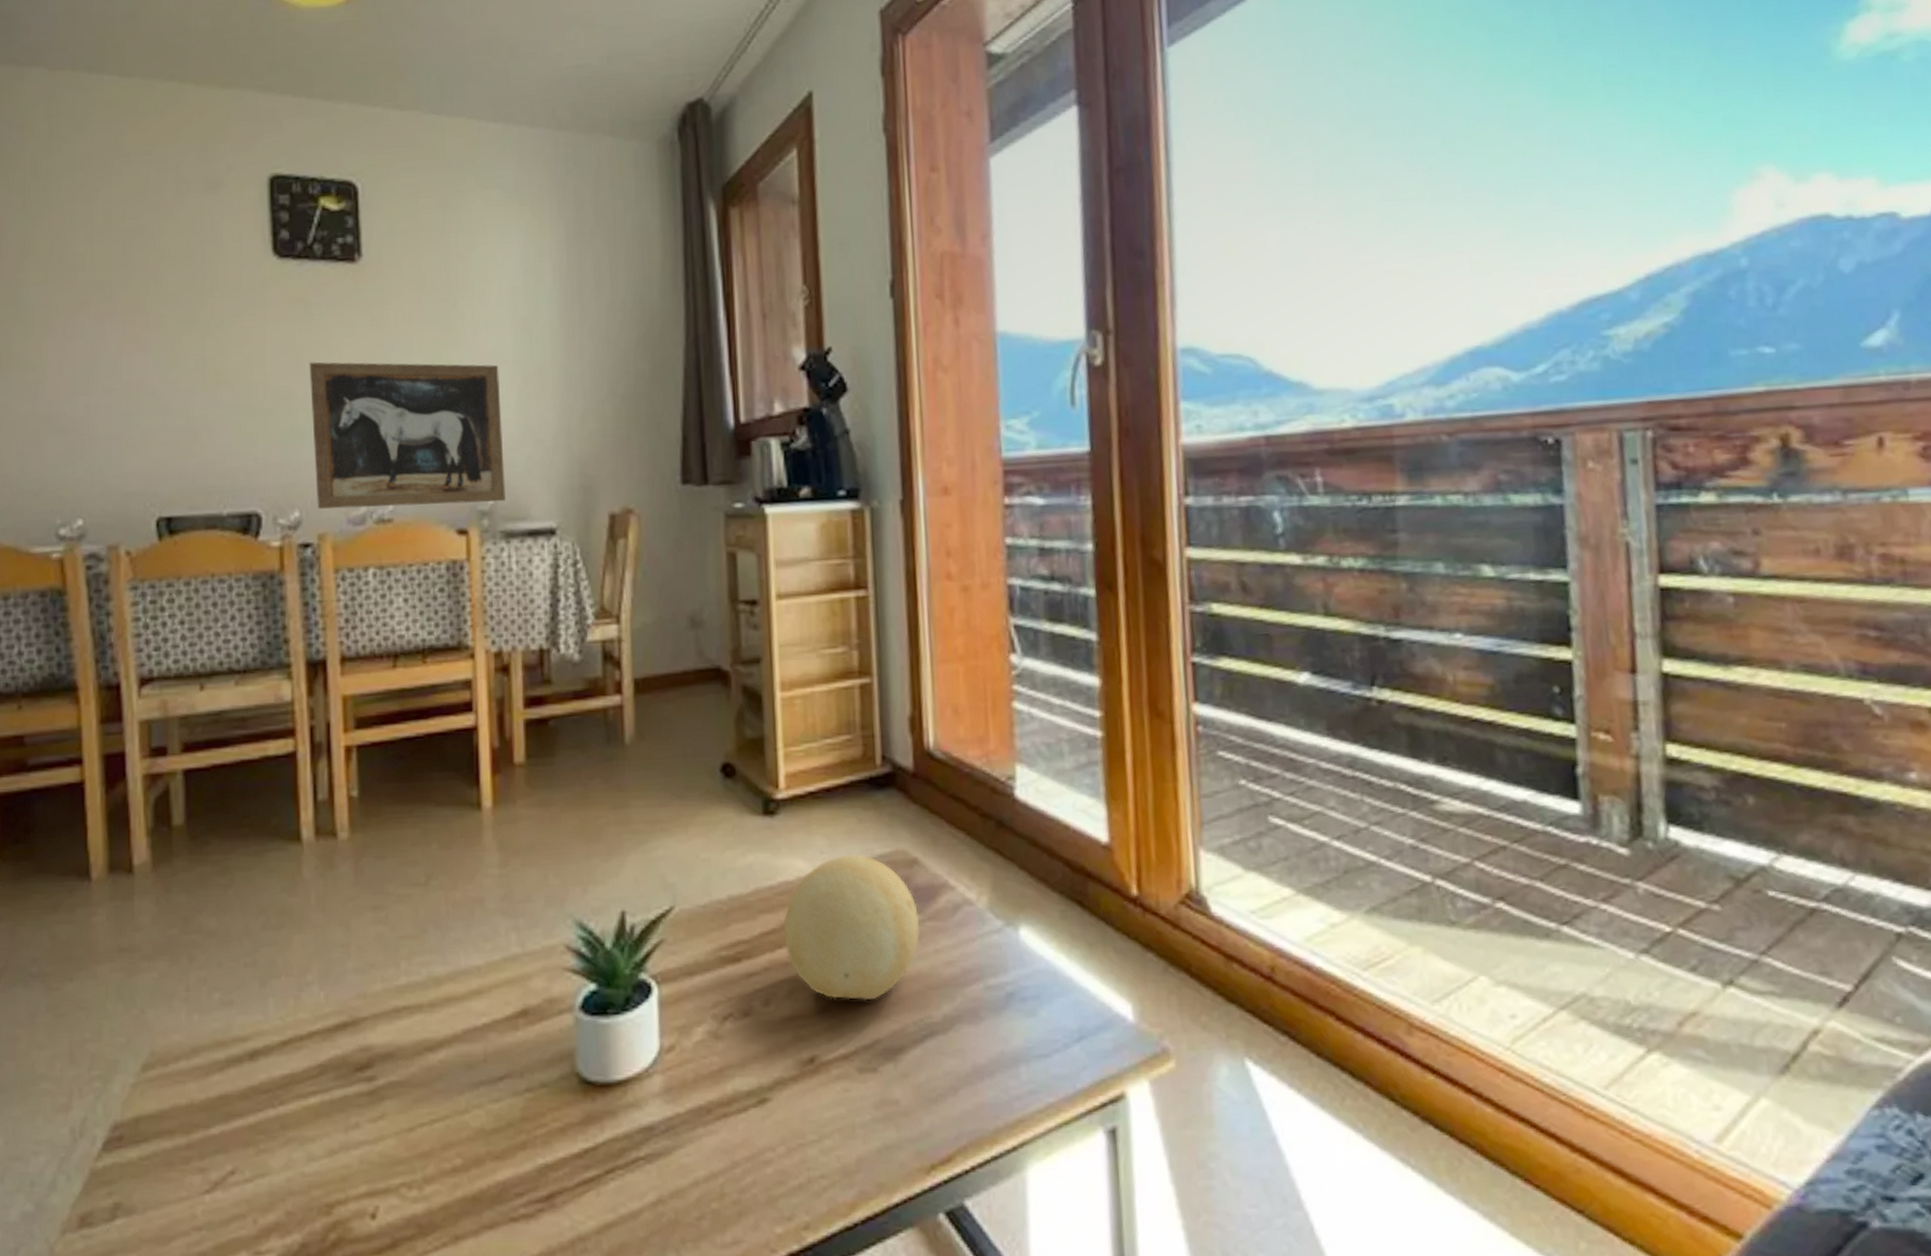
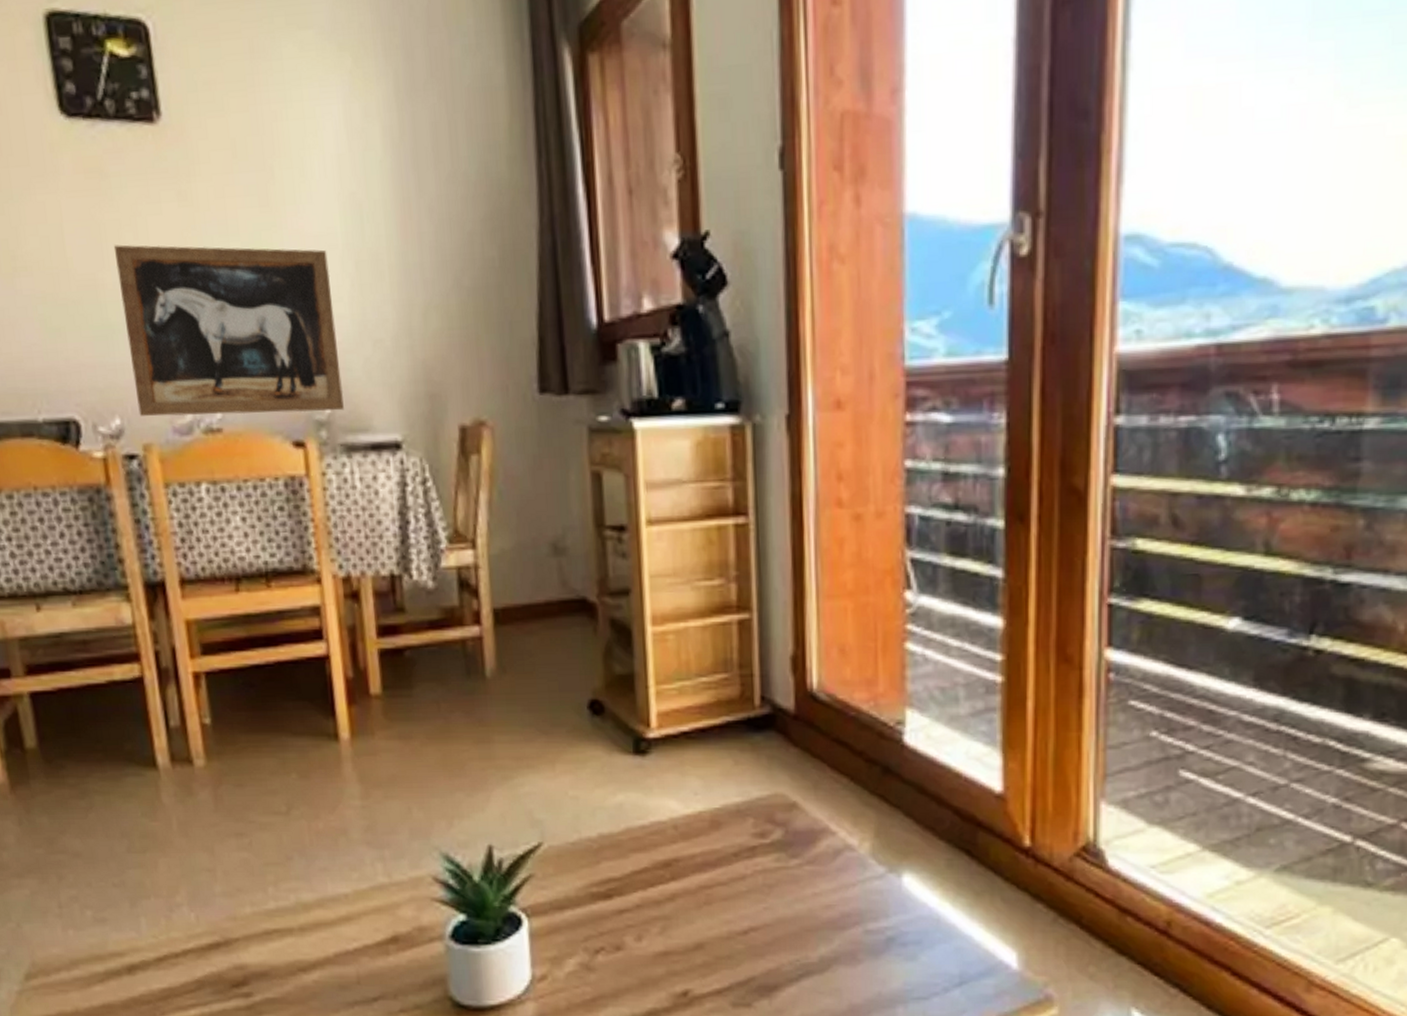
decorative ball: present [782,854,920,1001] -> none [654,796,799,940]

